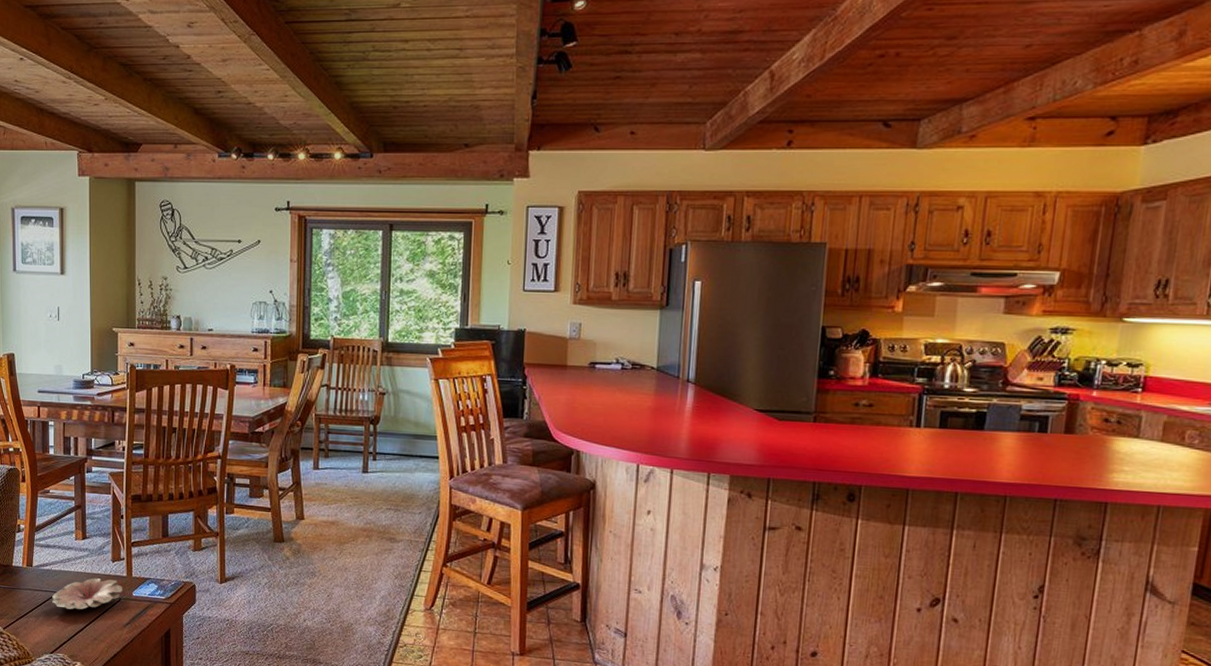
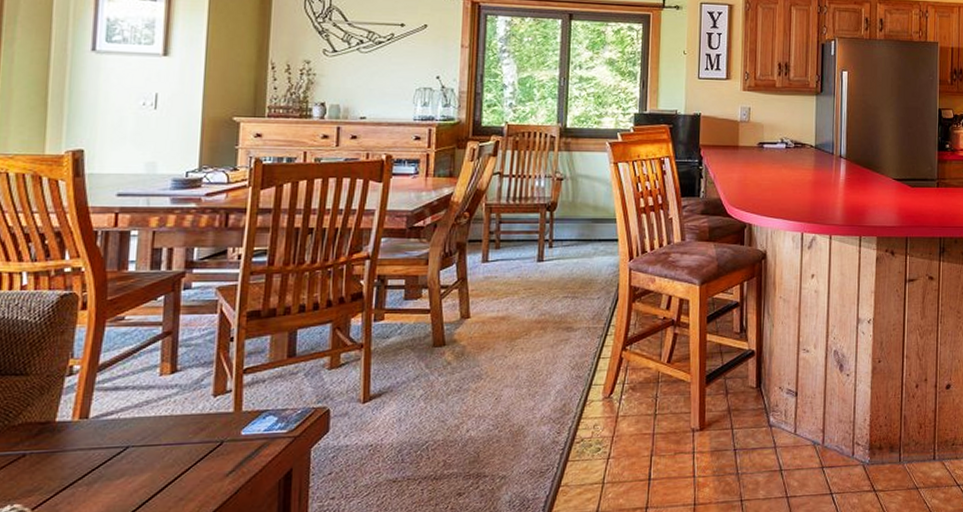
flower: present [52,578,122,610] -> none [117,419,226,467]

